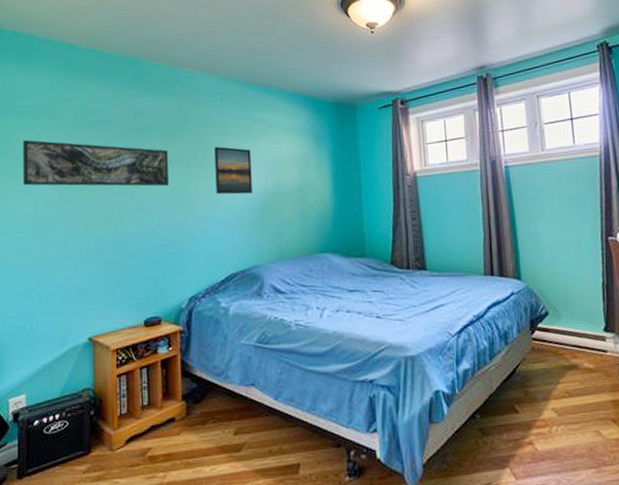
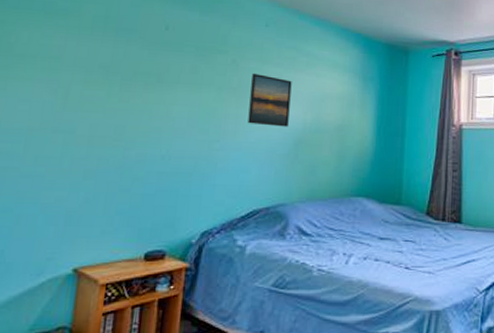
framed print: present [22,139,170,187] -> none [16,37,198,109]

